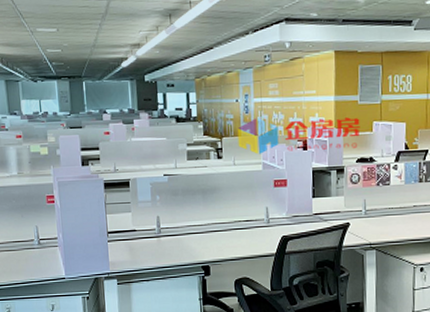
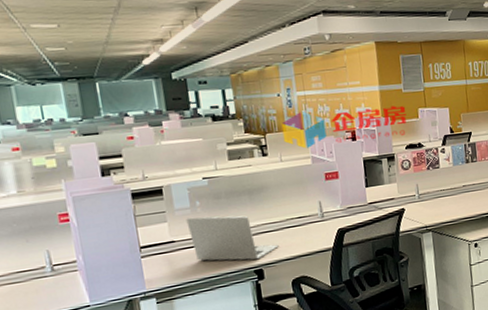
laptop: none [147,210,226,257] -> present [186,216,279,261]

